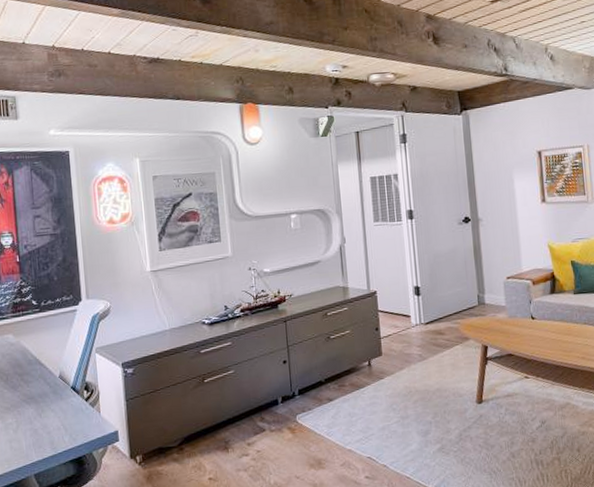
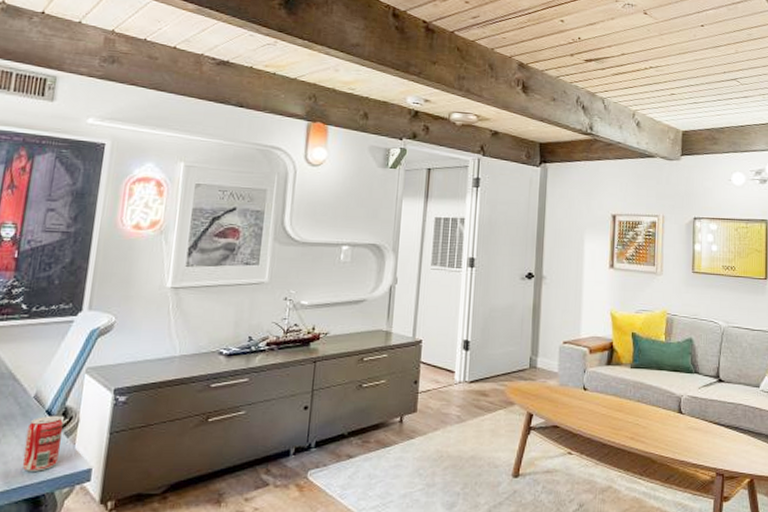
beverage can: none [59,390,89,438] -> present [22,416,63,471]

